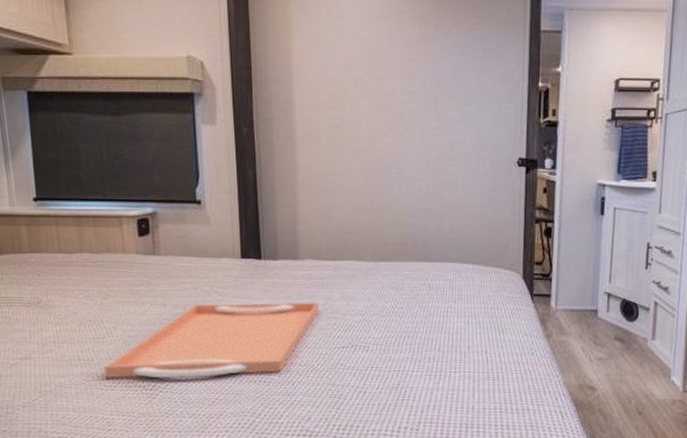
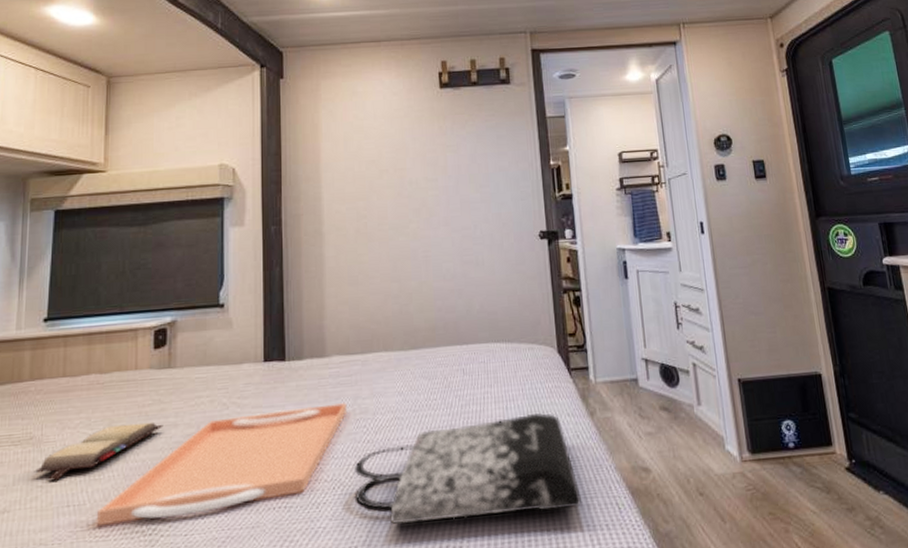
hardback book: none [46,299,154,339] -> present [34,422,163,482]
tote bag: none [325,329,530,411] -> present [353,412,583,524]

